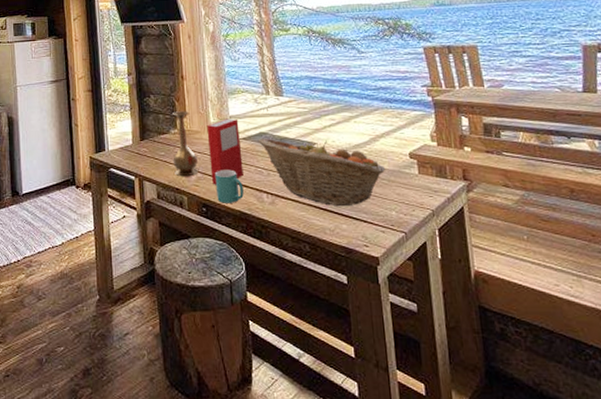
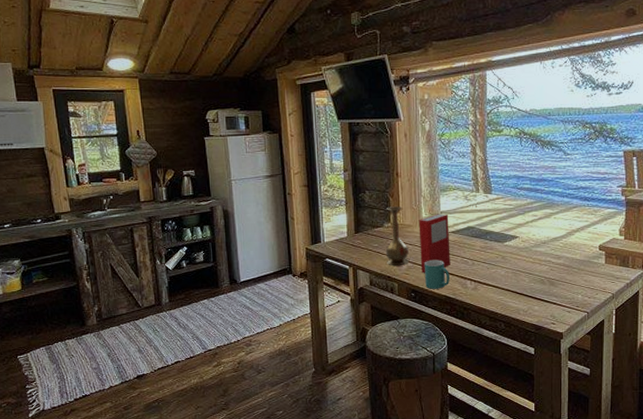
fruit basket: present [258,138,386,207] -> none [465,231,578,292]

